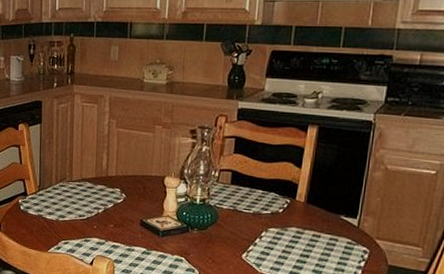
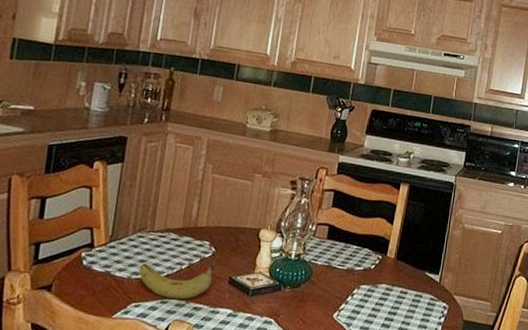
fruit: none [64,202,129,238] -> present [139,256,219,299]

